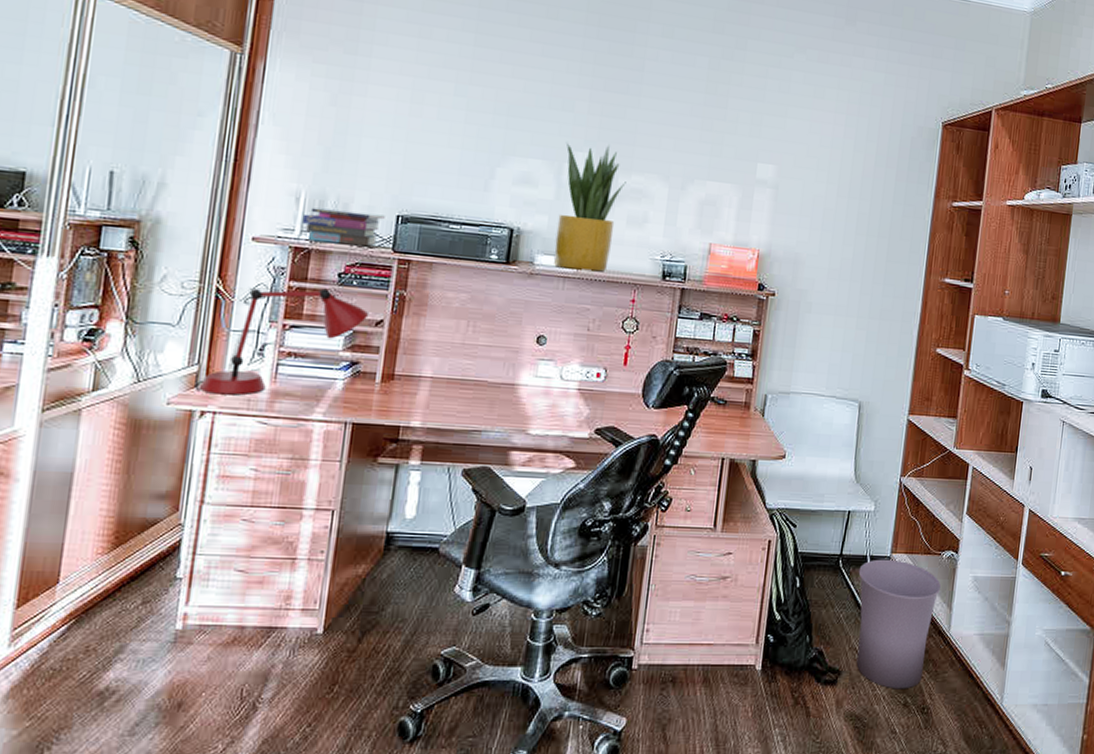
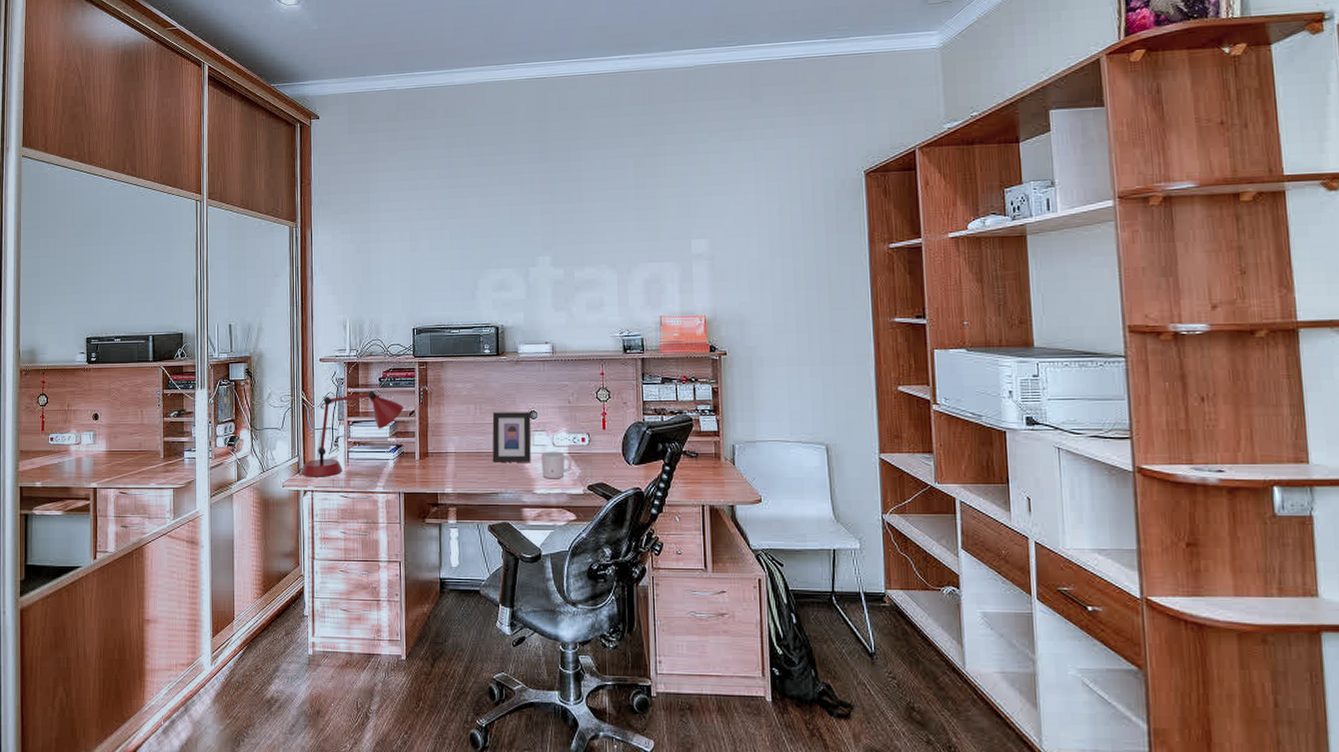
books: present [301,208,385,247] -> none [349,330,405,357]
picture frame: none [480,332,539,396] -> present [492,412,532,462]
mug: none [541,385,581,419] -> present [541,451,572,479]
planter: present [554,142,626,272] -> none [529,246,581,354]
waste bin: present [856,559,941,690] -> none [854,595,946,727]

